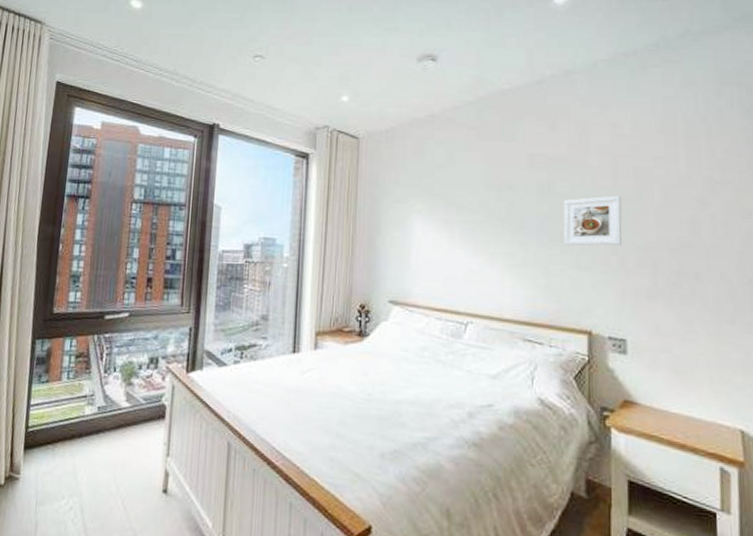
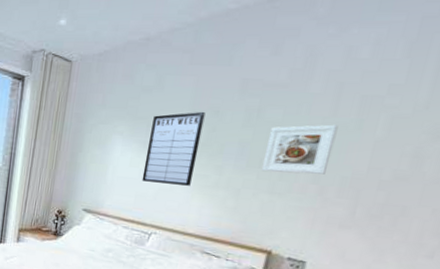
writing board: none [448,186,500,266] -> present [141,111,206,186]

